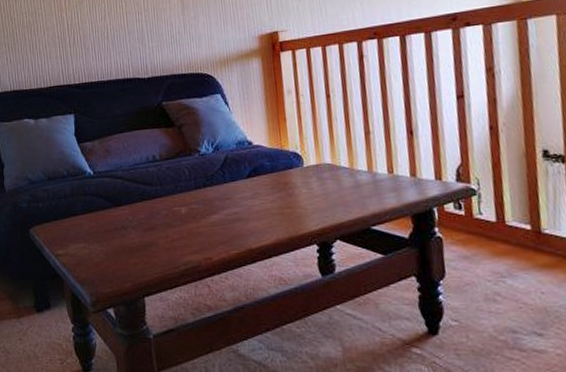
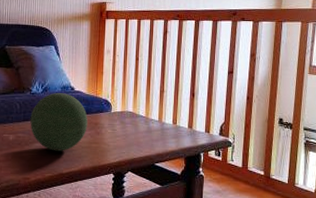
decorative orb: none [203,150,276,222] -> present [30,93,88,151]

